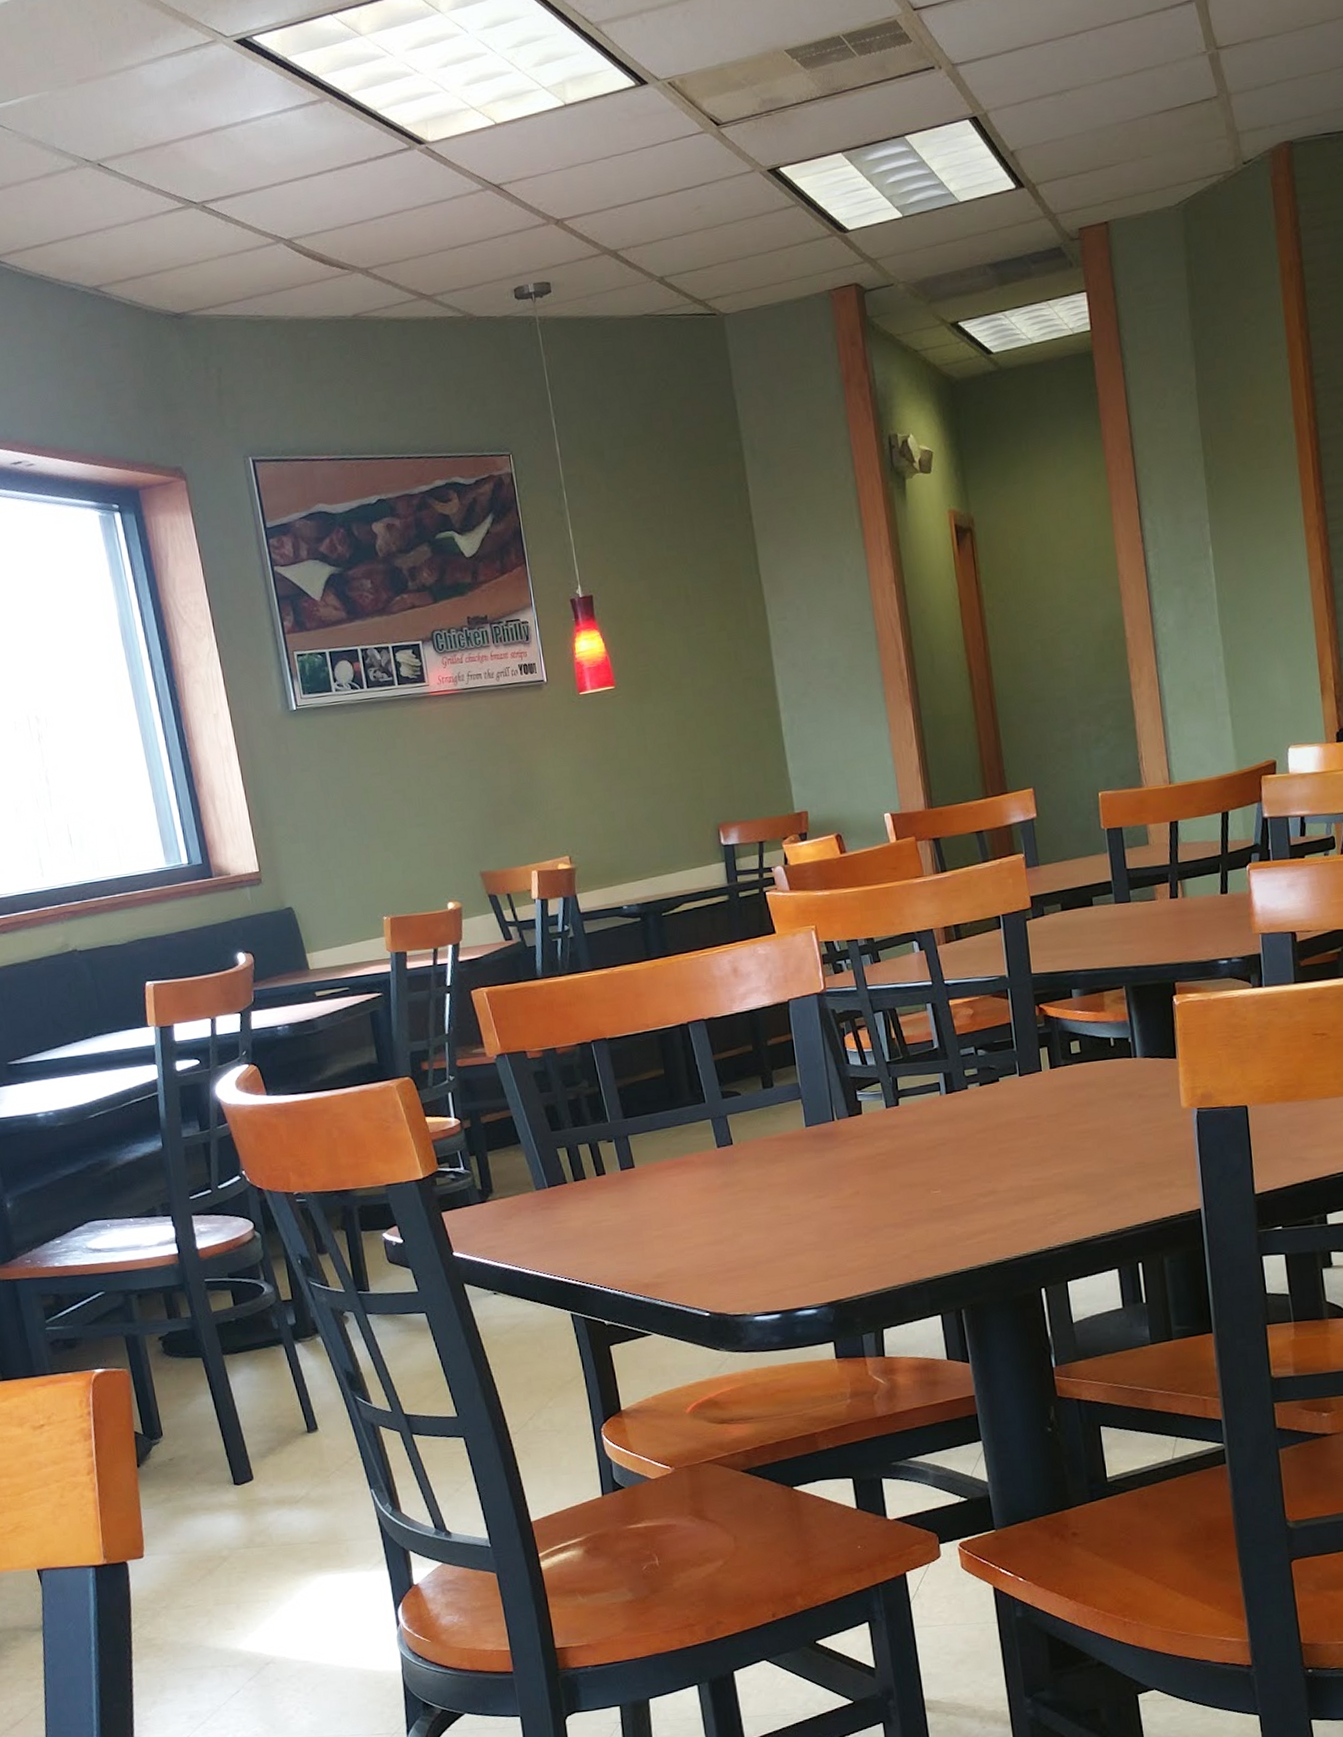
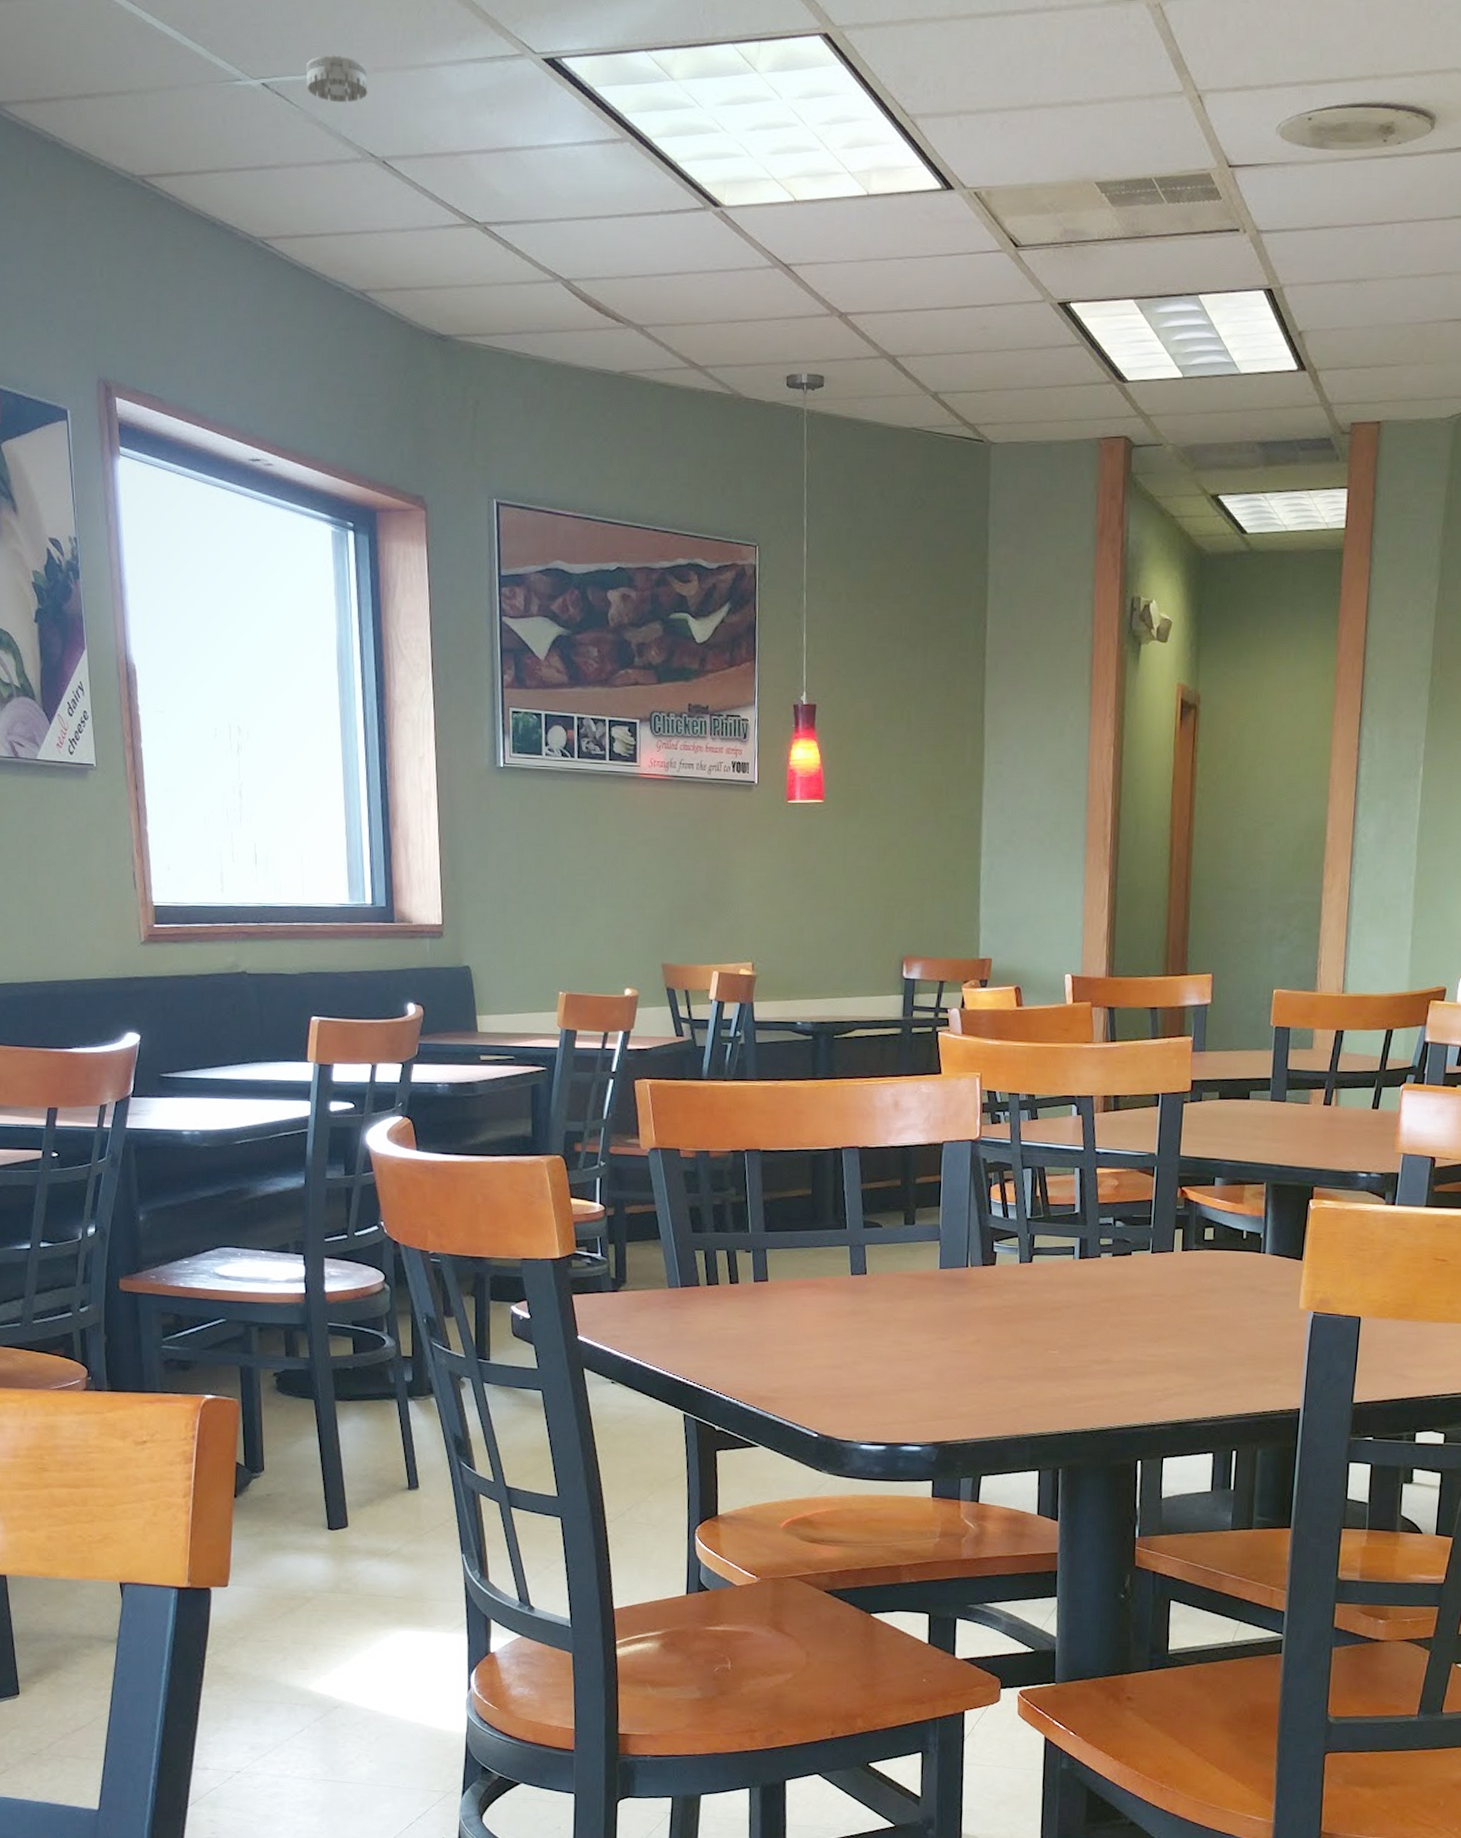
smoke detector: none [13,75,75,120] -> present [305,55,368,103]

